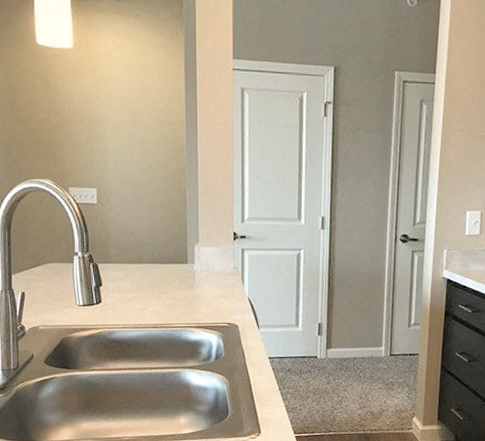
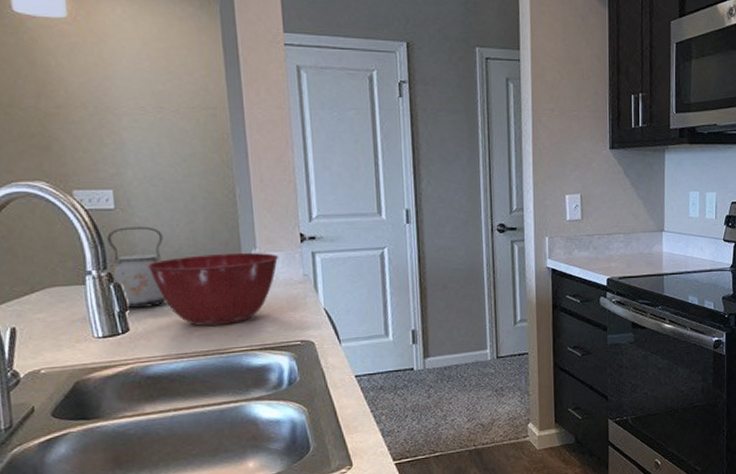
kettle: none [91,219,130,285] -> present [107,226,167,308]
mixing bowl: none [118,245,216,305] -> present [147,252,279,326]

